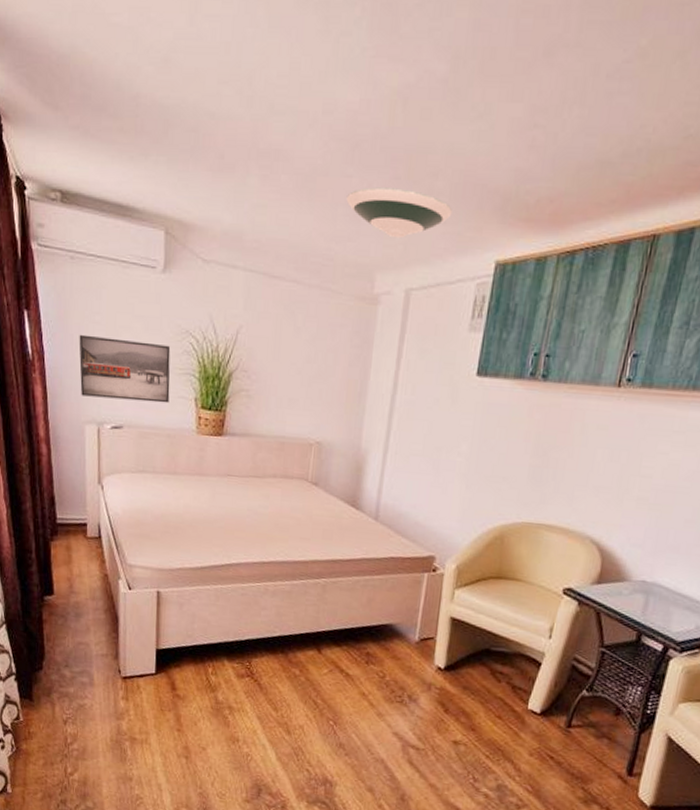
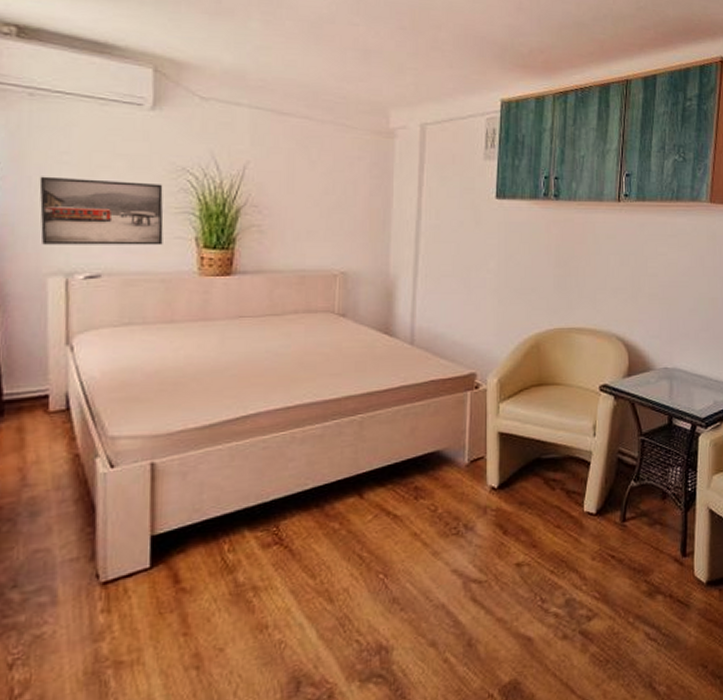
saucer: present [346,187,452,239] -> none [355,35,457,80]

